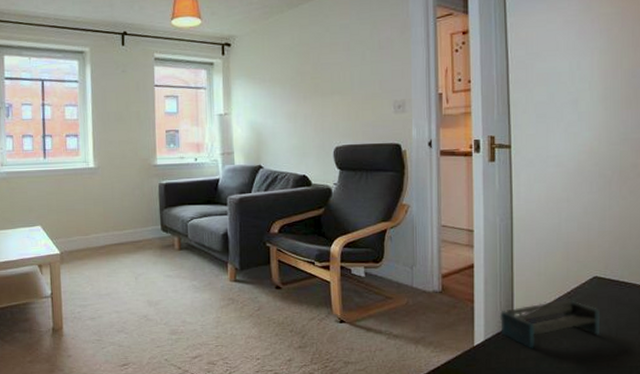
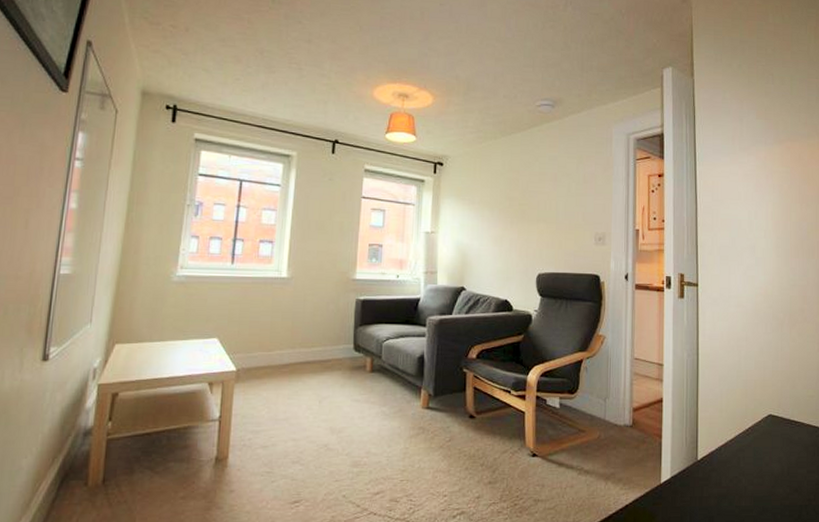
shelf: present [499,299,600,350] -> none [685,436,774,487]

